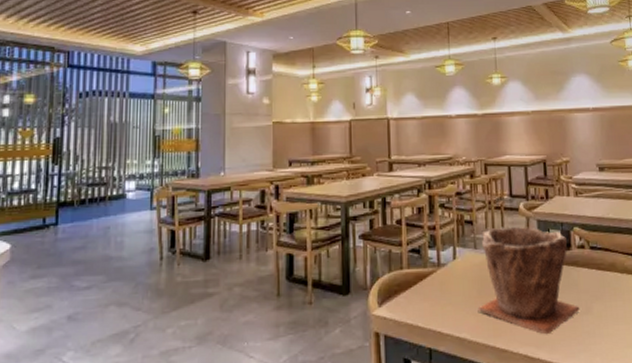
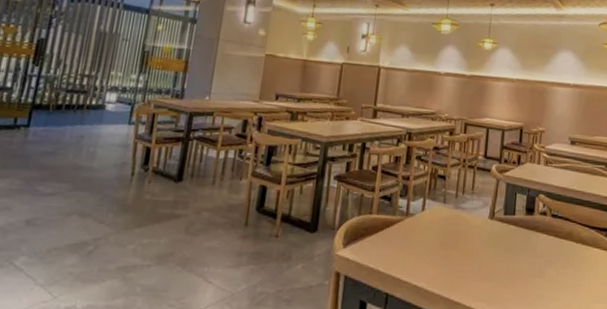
plant pot: present [477,226,580,335] -> none [438,184,534,293]

